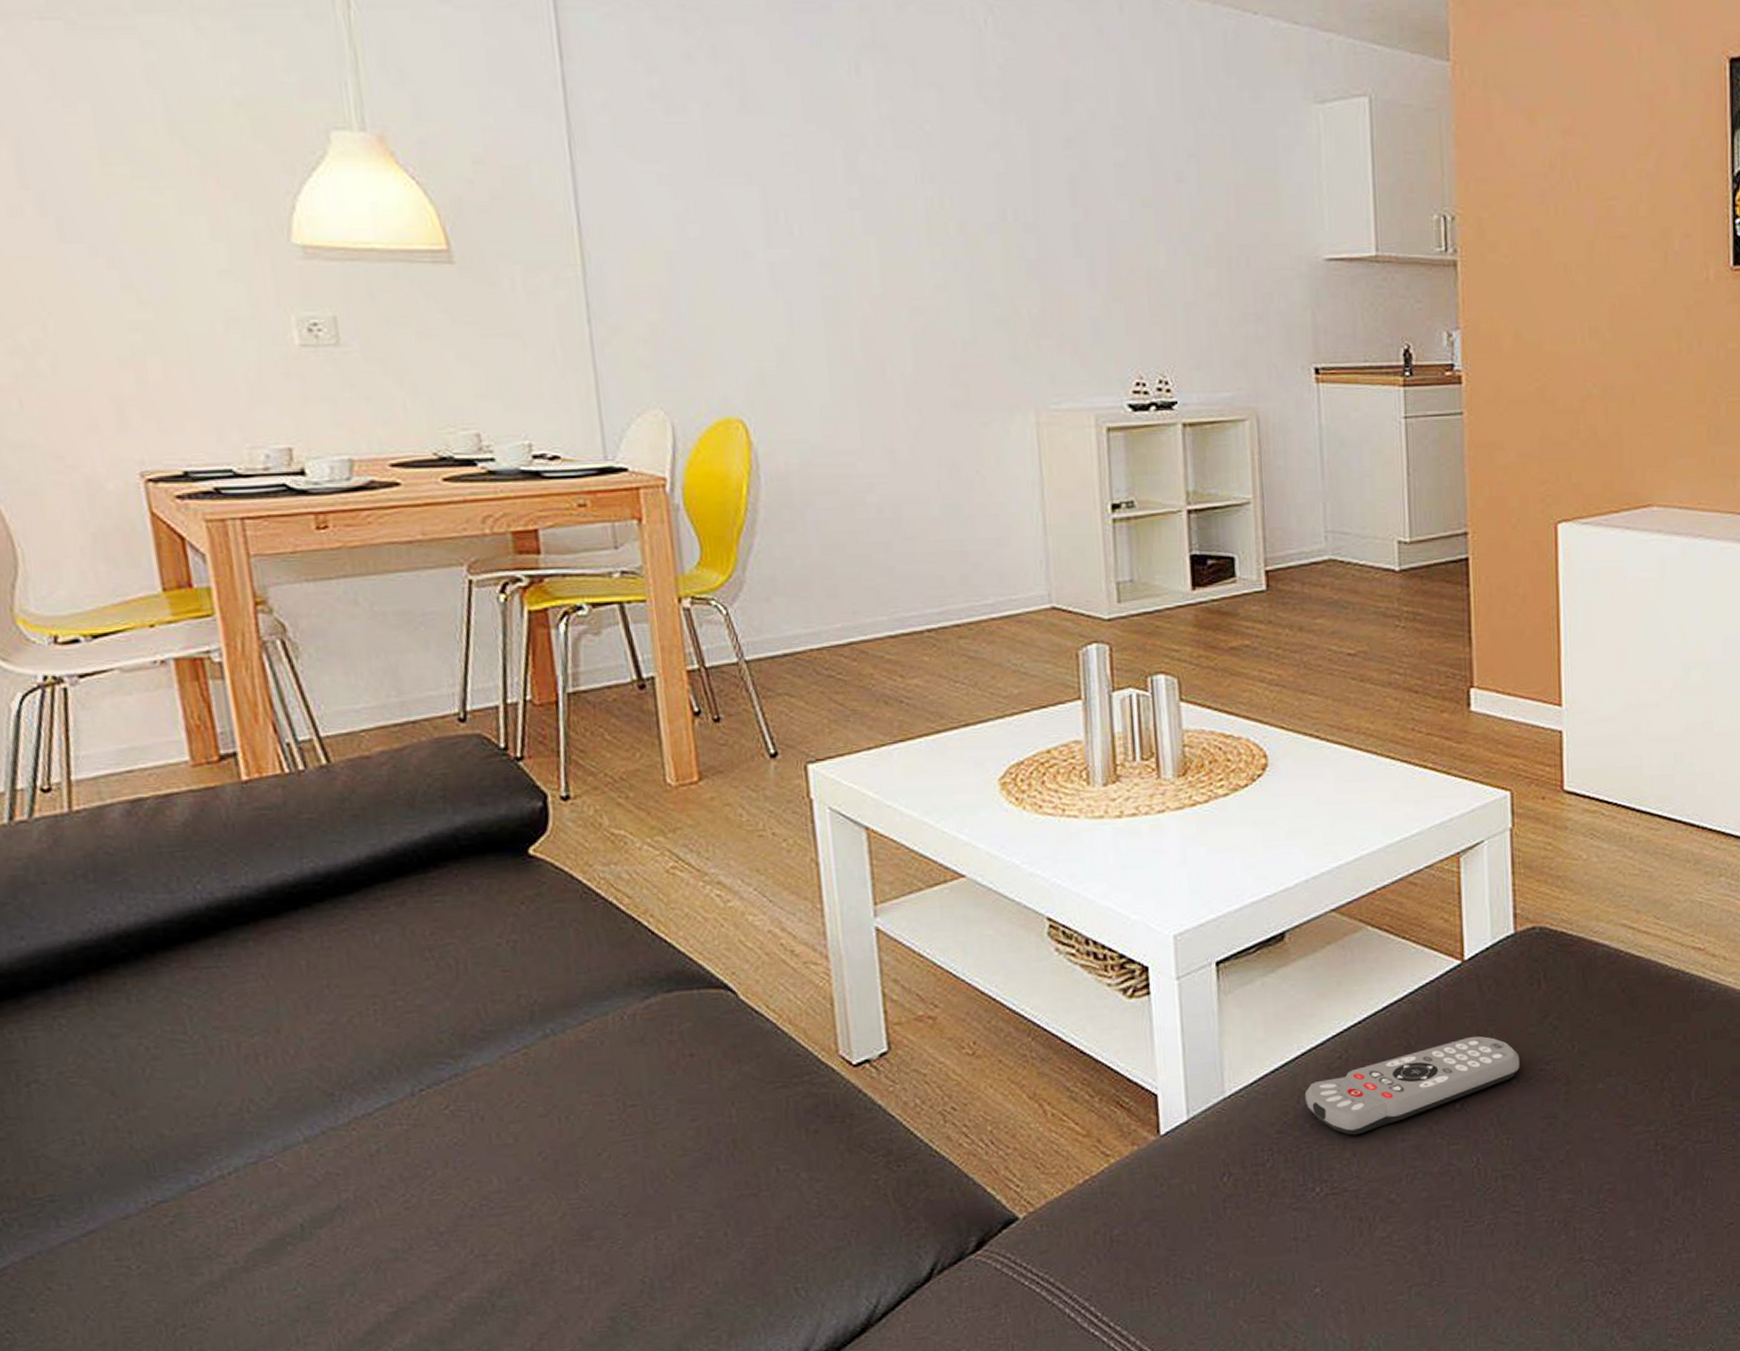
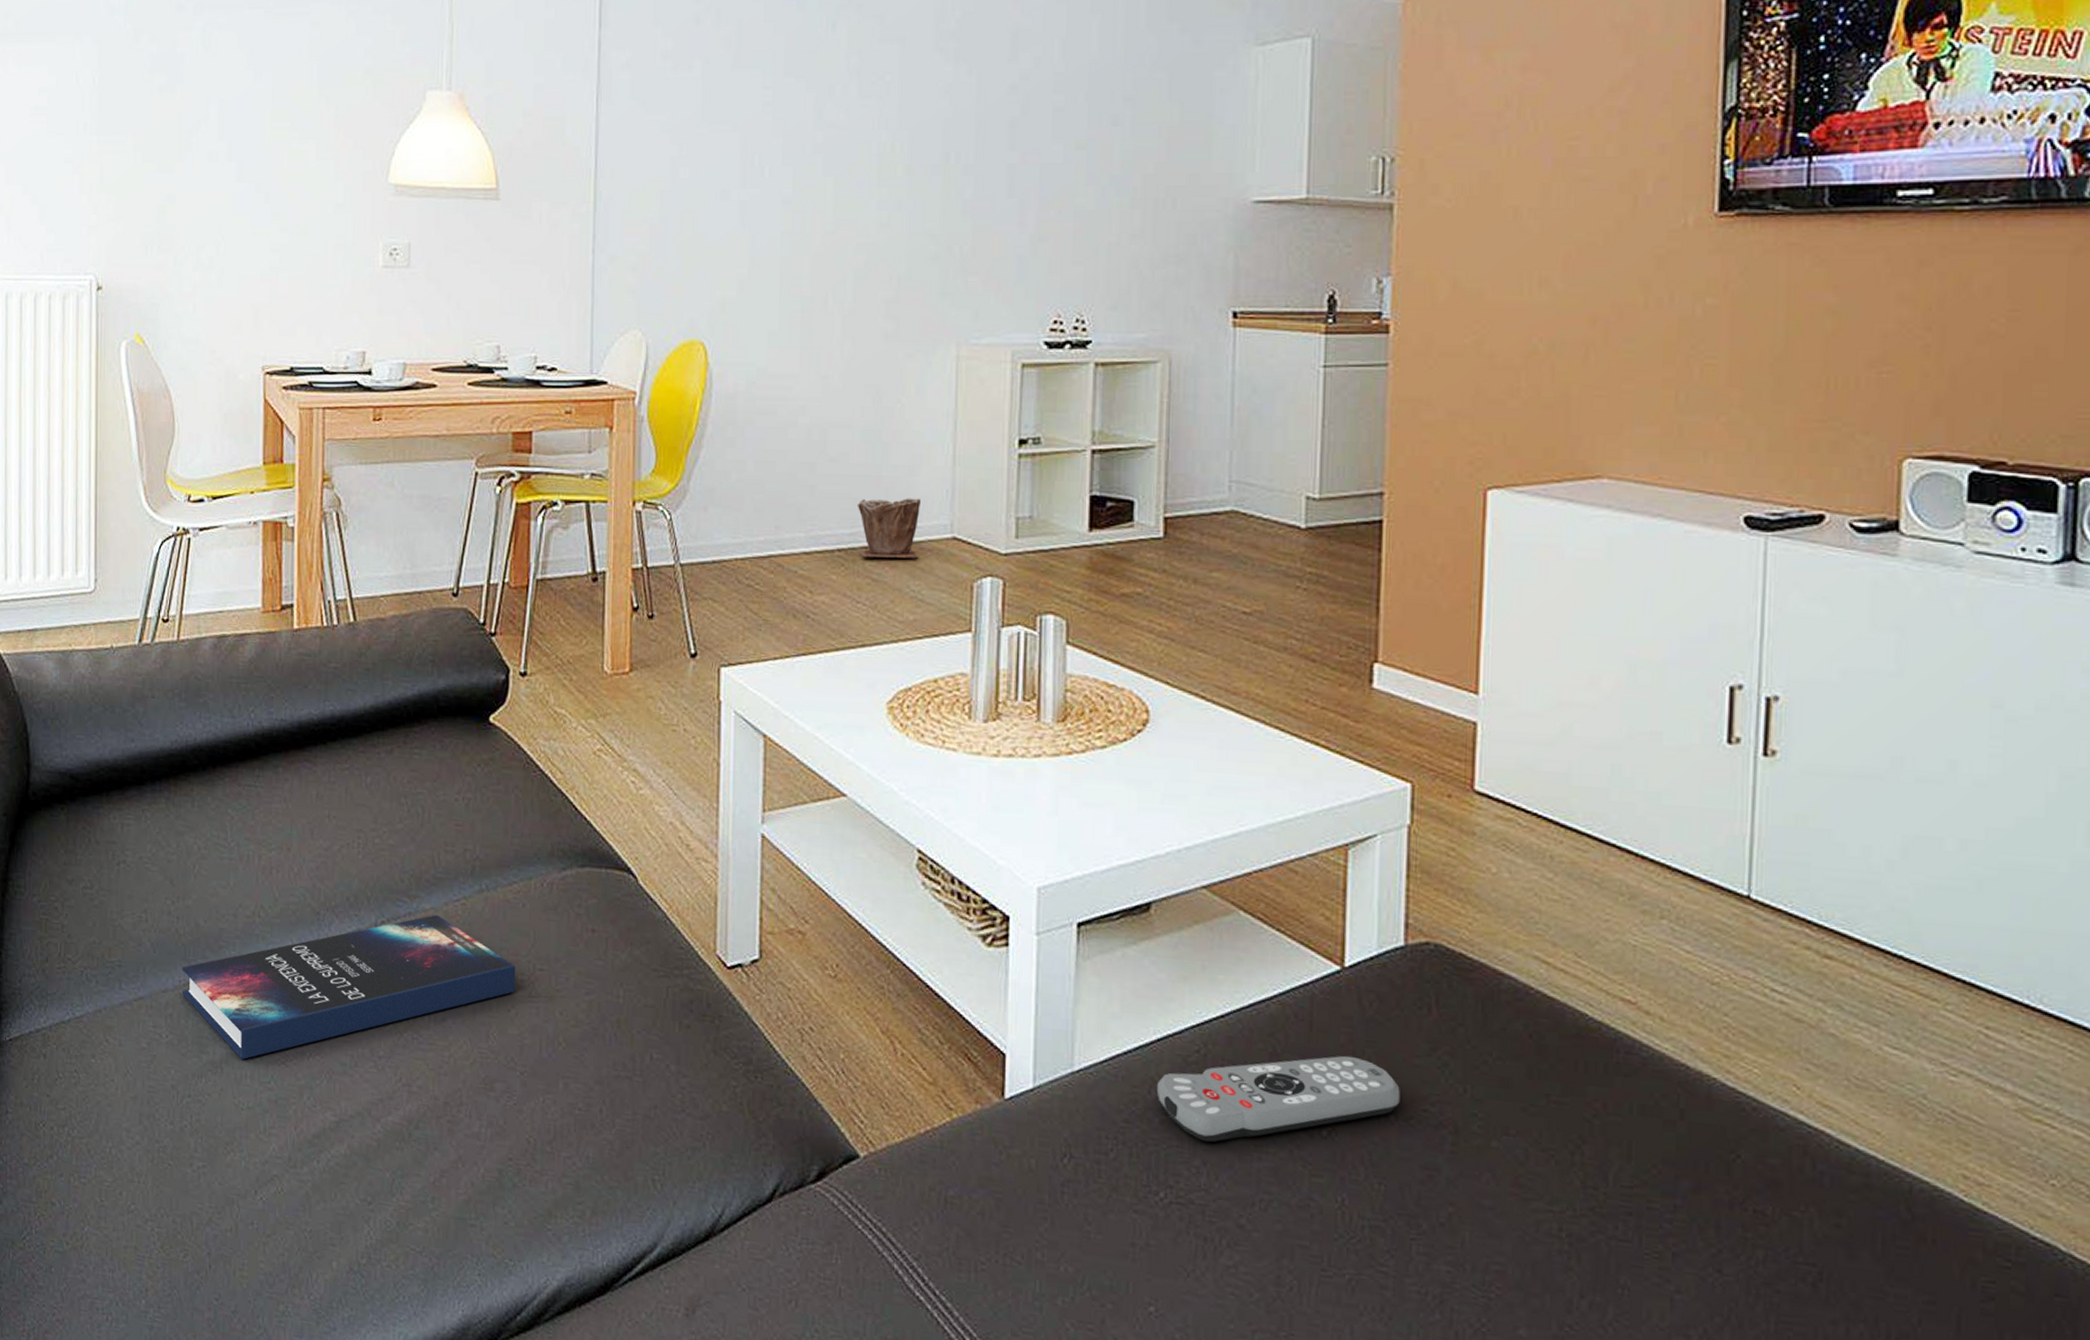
hardback book: none [146,1071,605,1272] -> present [181,915,516,1059]
plant pot: none [943,571,1018,636] -> present [857,498,920,559]

